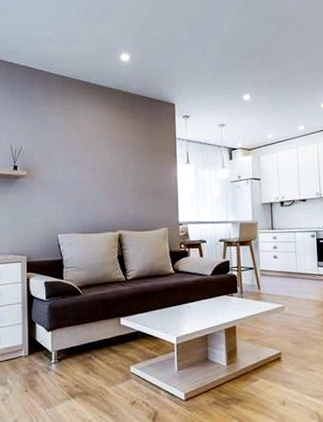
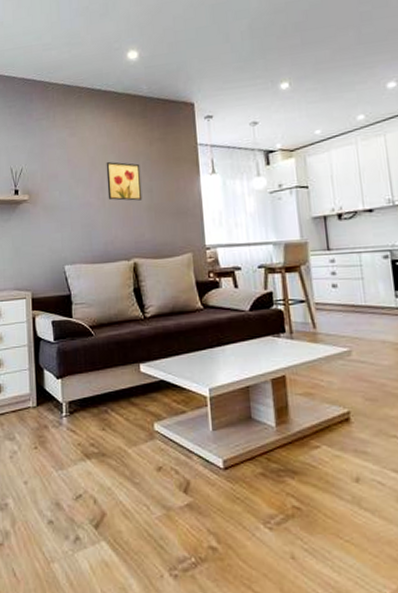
wall art: none [98,146,128,182] -> present [106,161,143,201]

